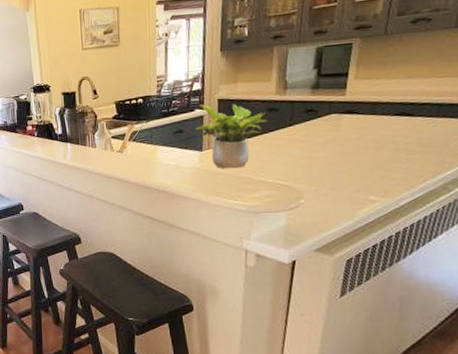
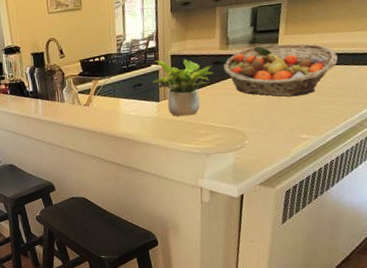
fruit basket: none [279,90,419,151] -> present [223,43,338,97]

